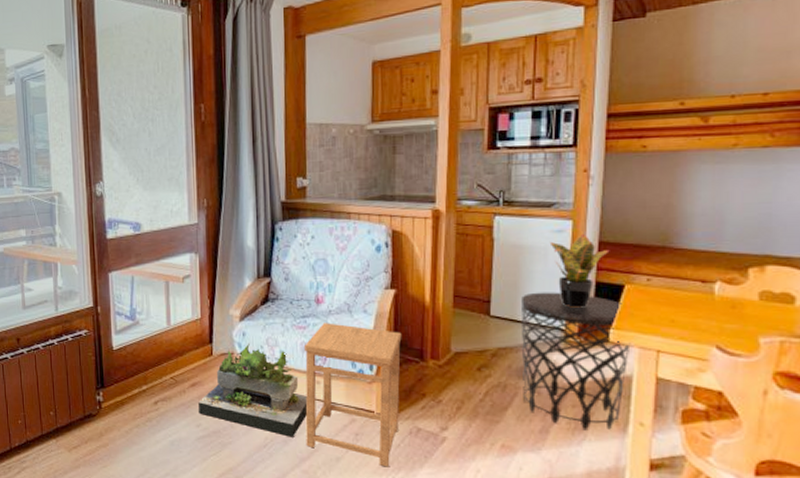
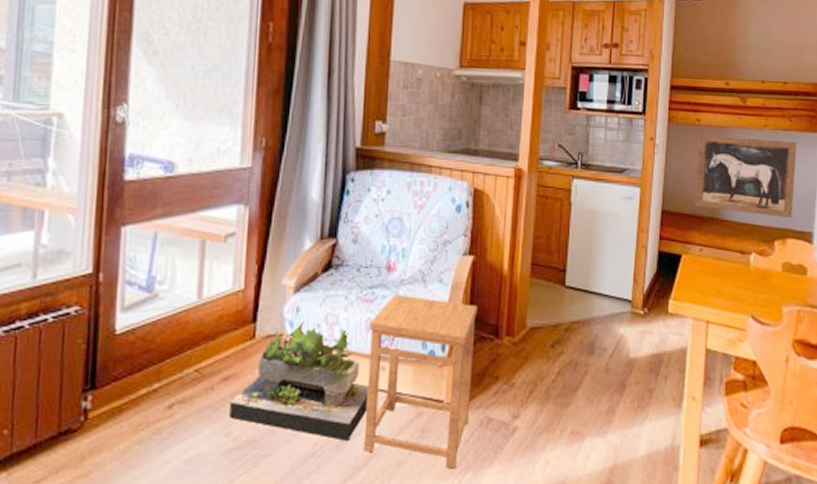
side table: present [522,292,631,431] -> none [593,261,686,409]
potted plant: present [549,234,610,308] -> none [620,202,670,278]
wall art: none [640,159,781,244] -> present [694,134,797,218]

